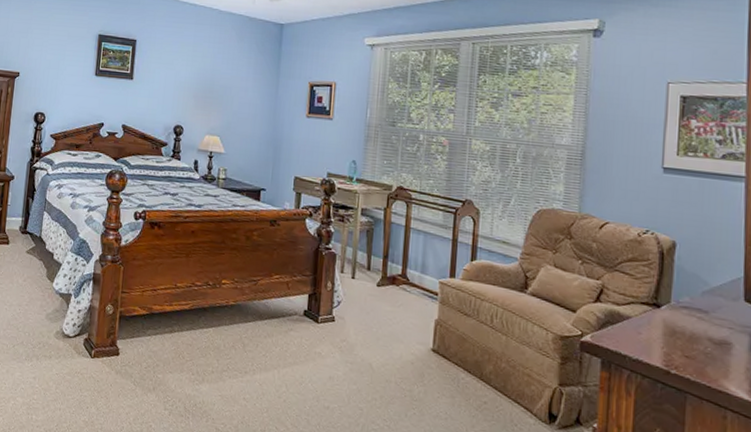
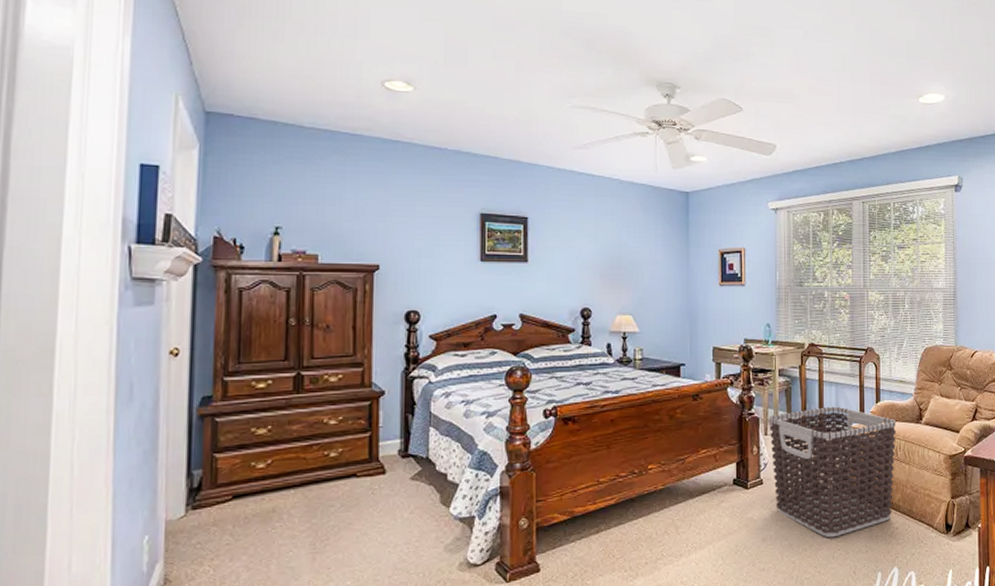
clothes hamper: none [346,253,494,395] -> present [769,406,896,538]

